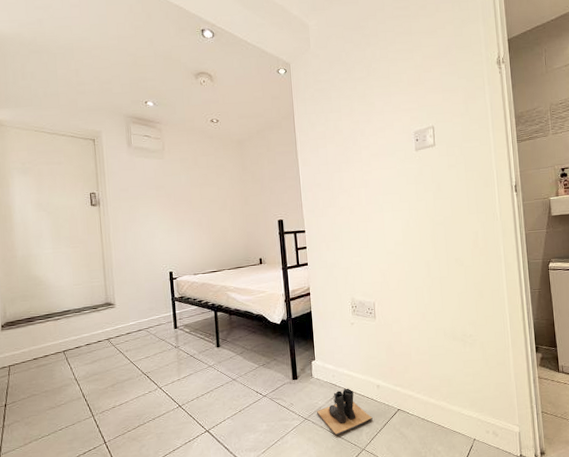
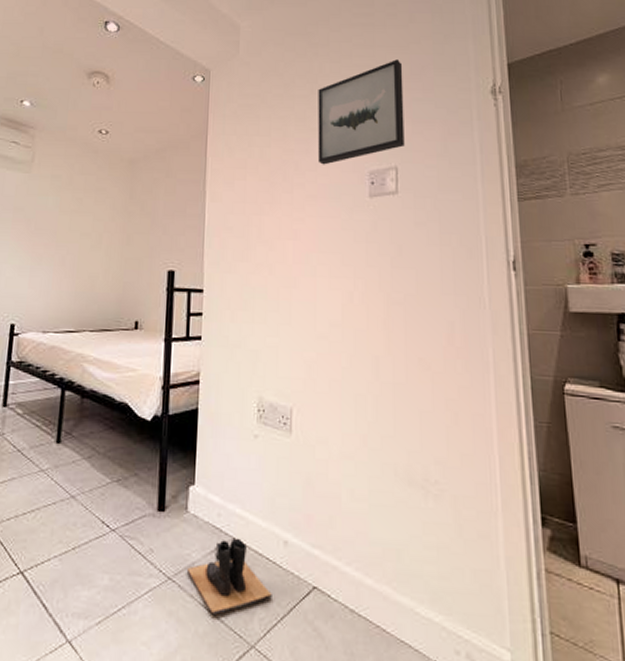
wall art: none [372,43,438,130] -> present [317,59,405,165]

